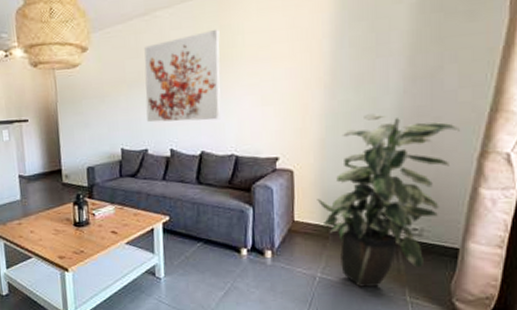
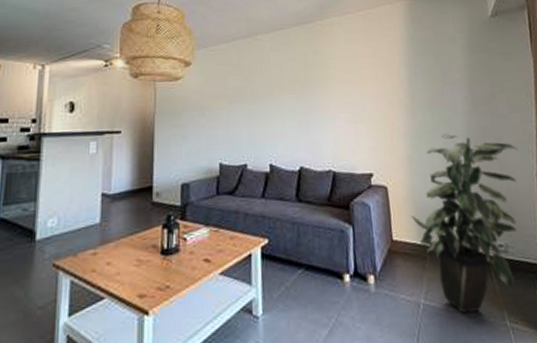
wall art: present [144,28,221,123] -> none [245,53,317,137]

